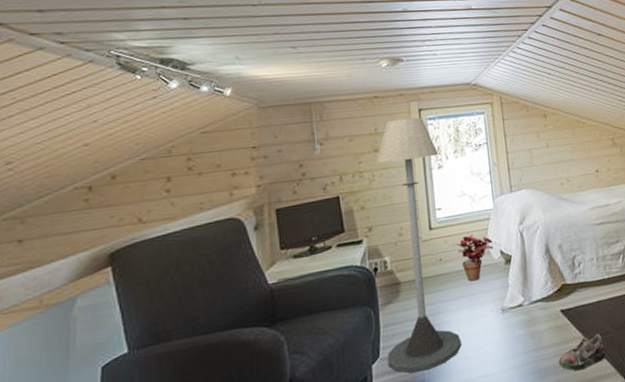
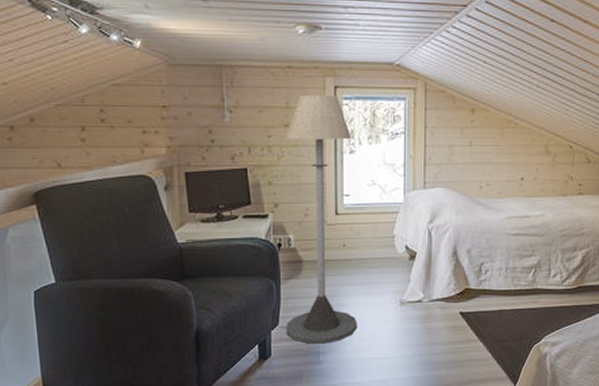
potted plant: present [457,234,493,282] -> none [362,226,399,271]
shoe: present [558,333,606,371] -> none [450,340,499,370]

